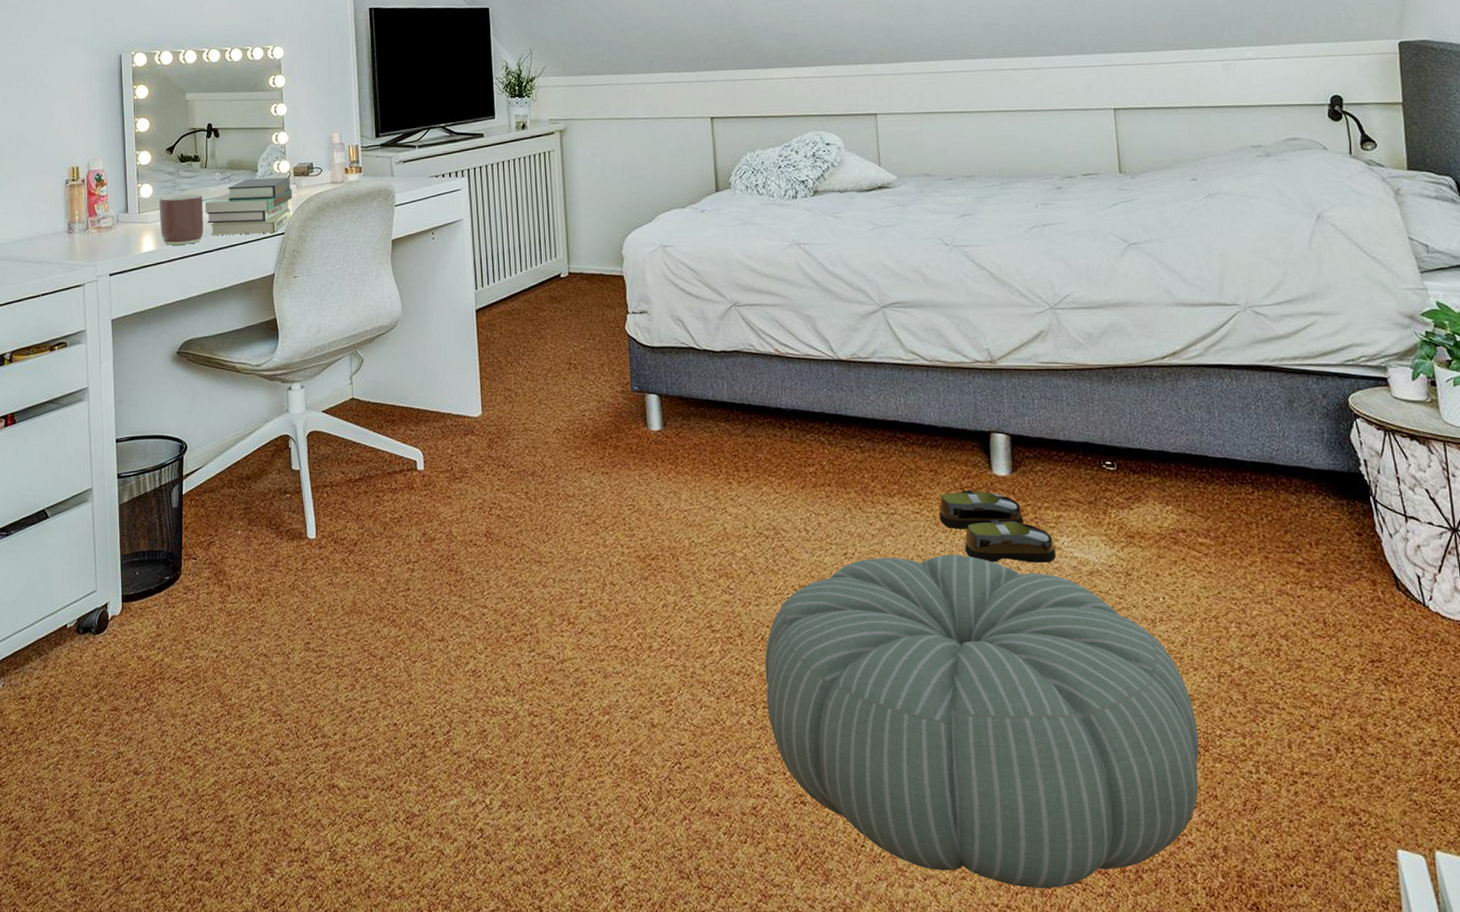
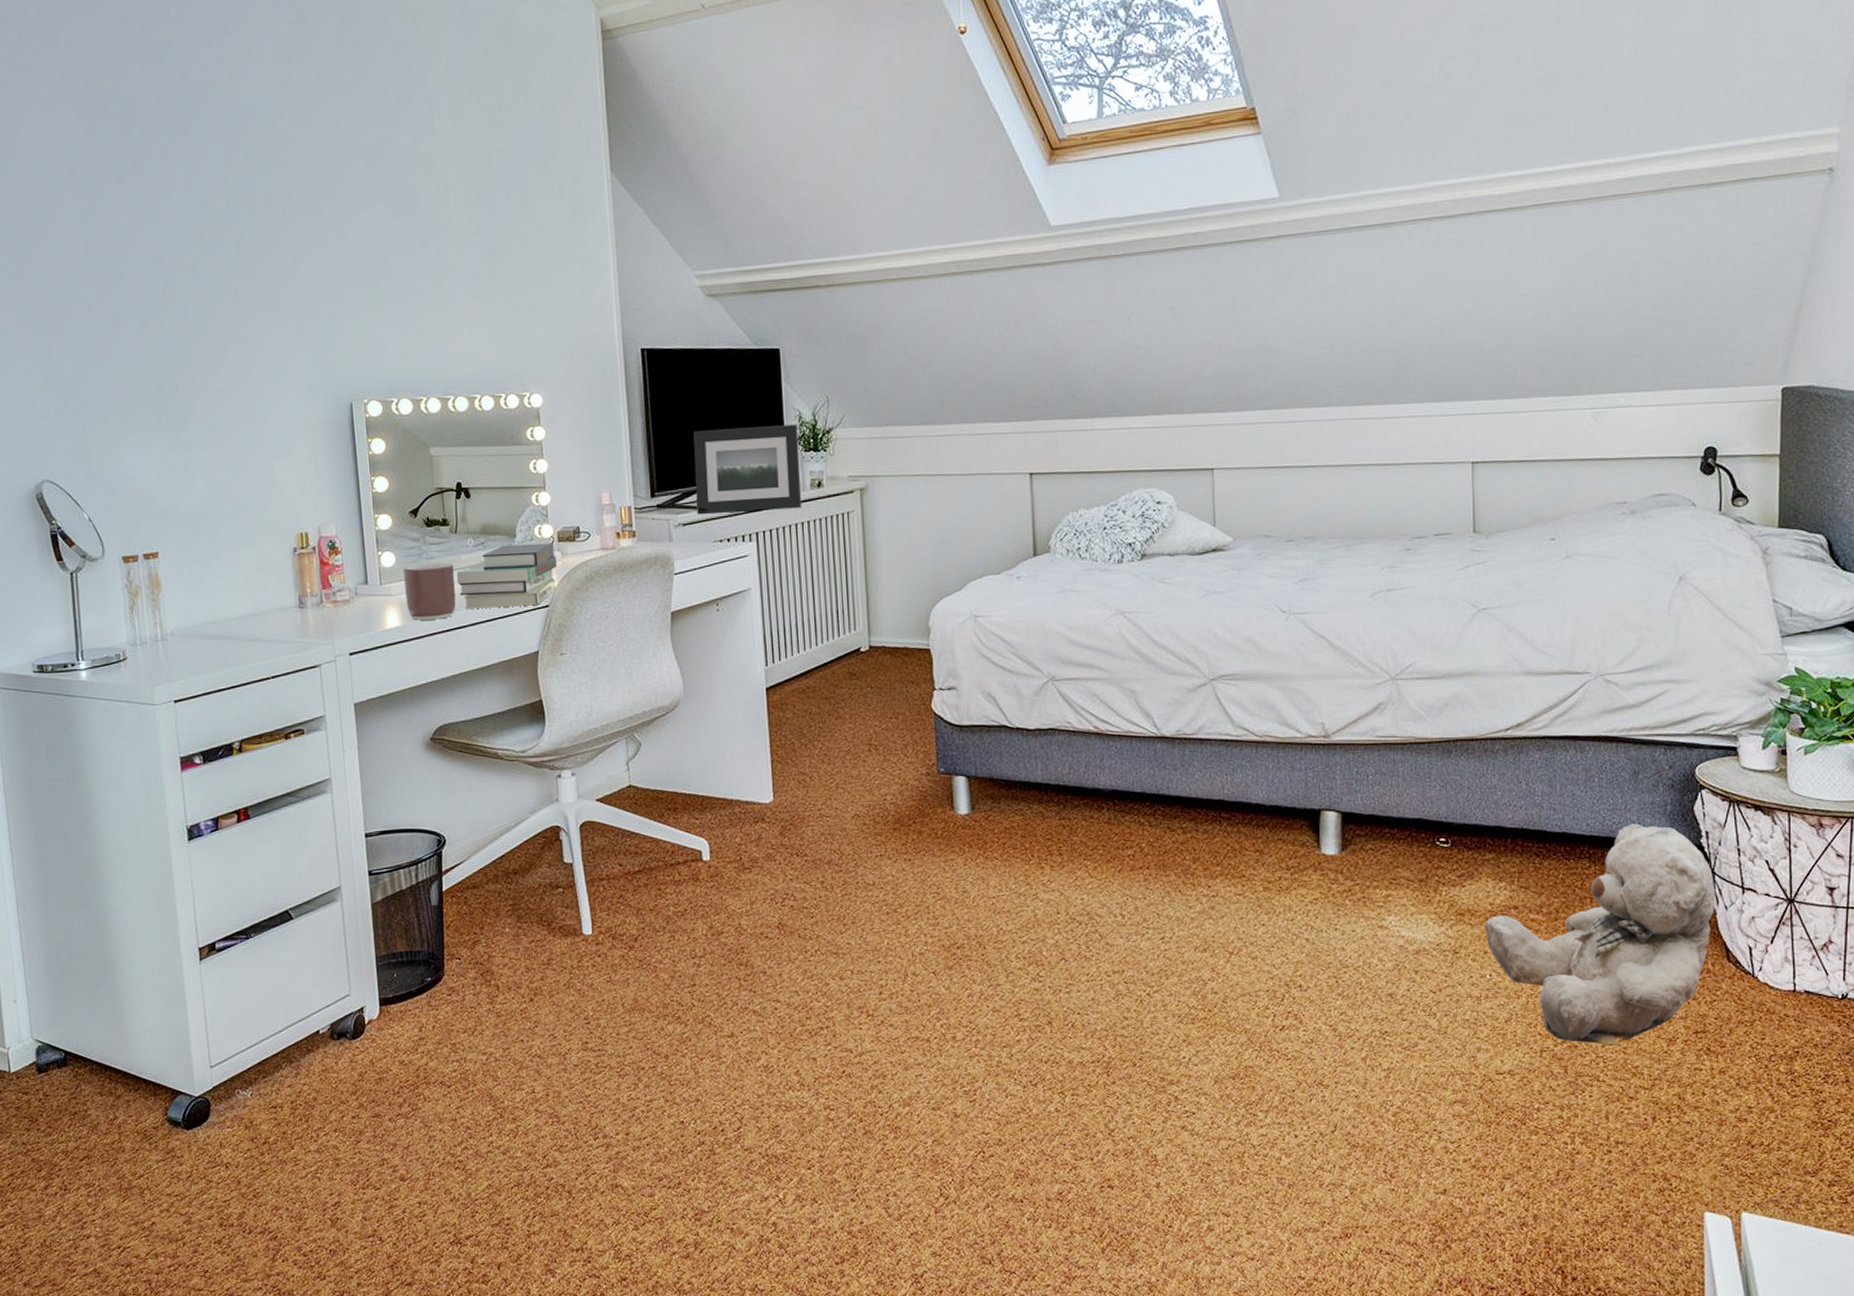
picture frame: none [413,74,509,153] -> present [693,424,802,515]
pouf: present [764,554,1200,888] -> none [1074,936,1516,1261]
slippers: present [939,490,1056,563] -> none [1263,870,1382,944]
teddy bear: none [1154,451,1380,673] -> present [1484,823,1716,1046]

